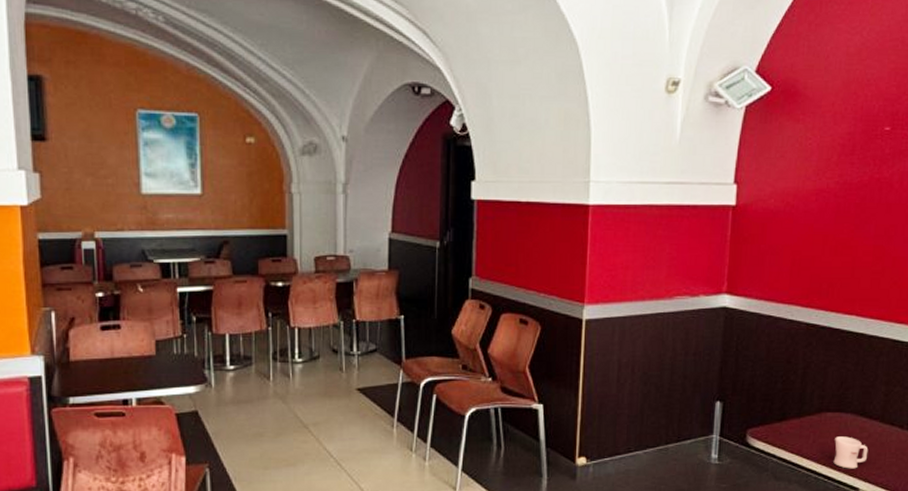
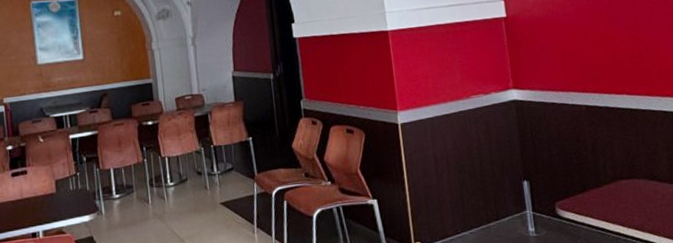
mug: present [833,436,869,469] -> none [633,199,667,229]

